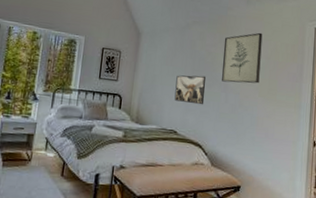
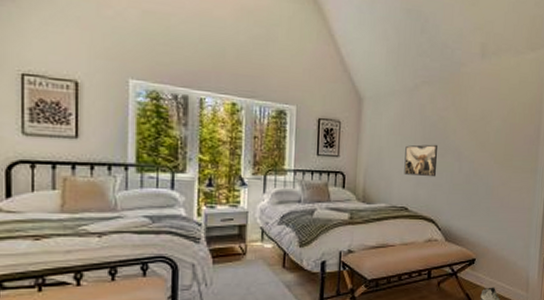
wall art: present [222,32,263,84] -> none [455,91,499,150]

